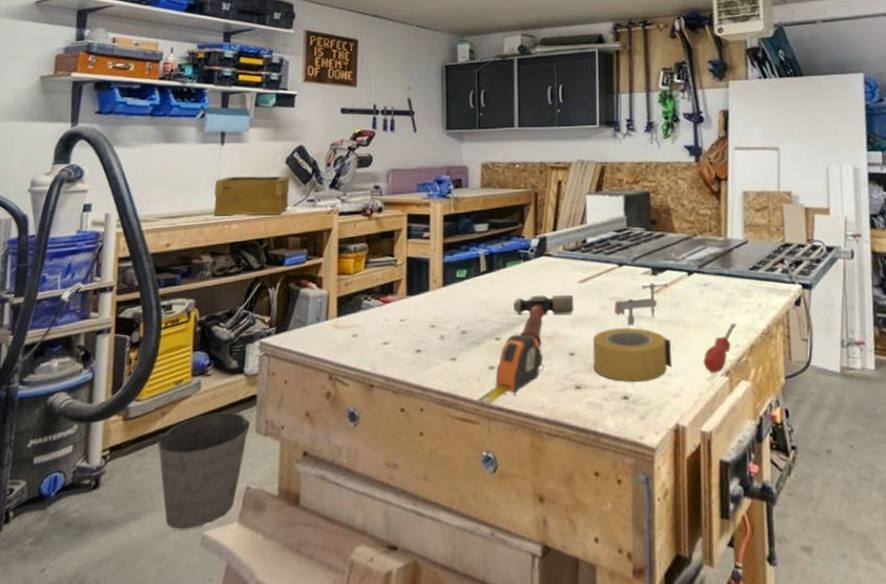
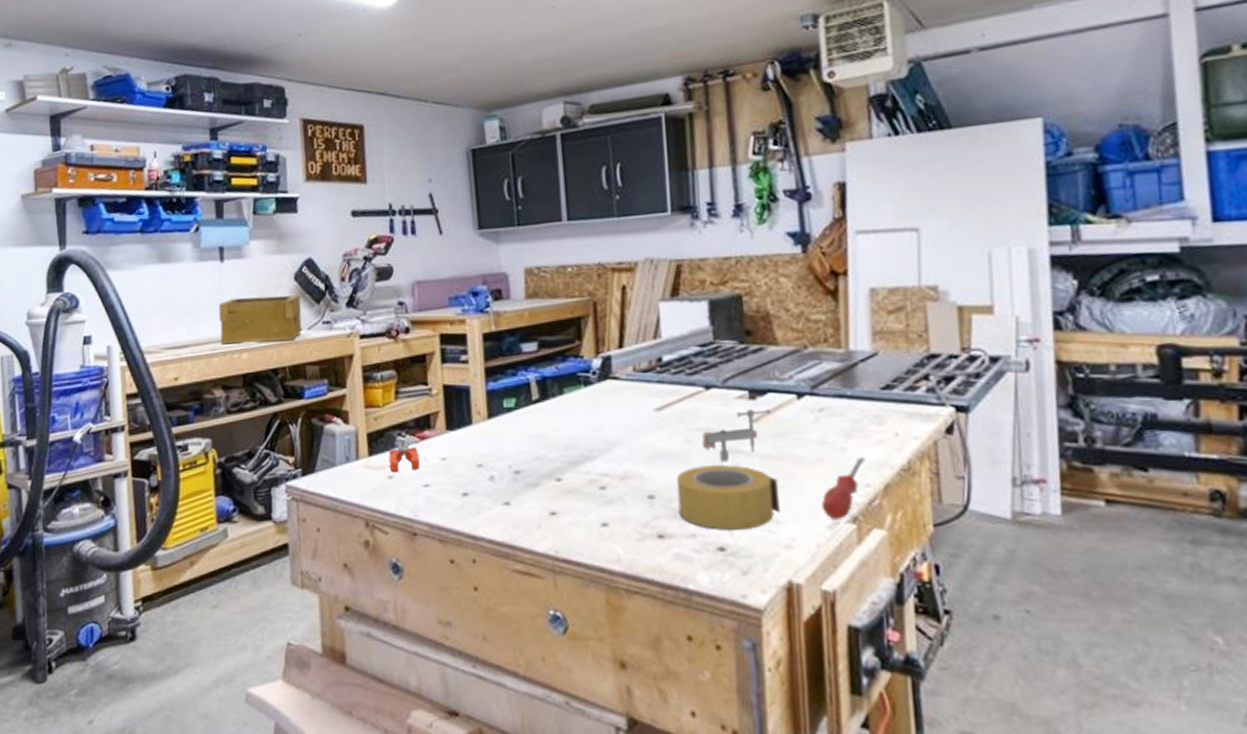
bucket: present [158,411,251,529] -> none [189,561,285,685]
pliers: none [354,303,381,332] -> present [388,440,420,473]
tape measure: present [475,334,545,409] -> none [536,473,619,561]
hammer: present [513,294,574,347] -> none [575,425,651,489]

